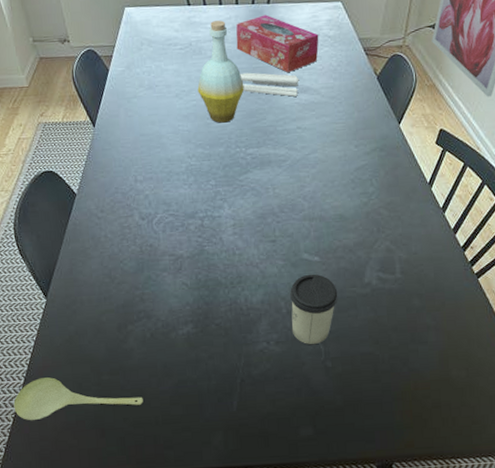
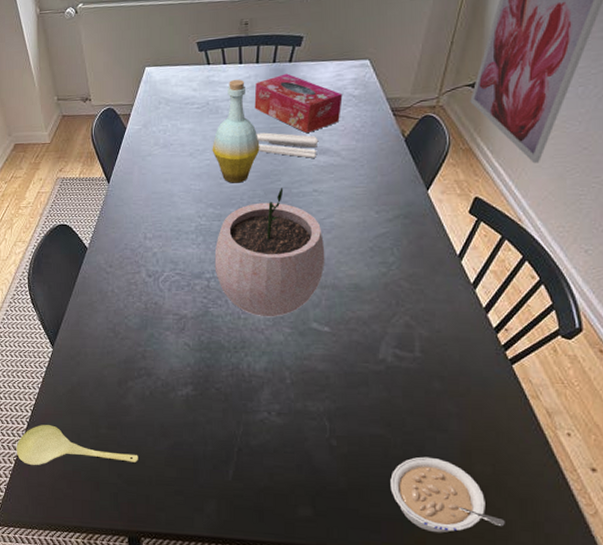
plant pot: none [206,126,312,252] -> present [214,188,325,317]
cup: present [289,274,338,345] -> none [295,345,348,420]
legume: none [381,368,479,435] -> present [390,456,505,533]

